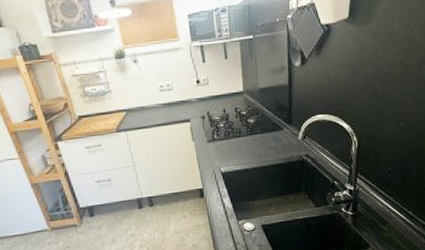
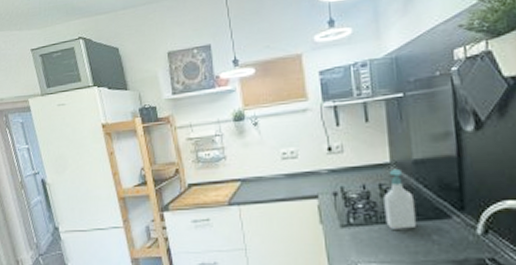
soap bottle: none [238,95,260,141] -> present [383,168,416,229]

